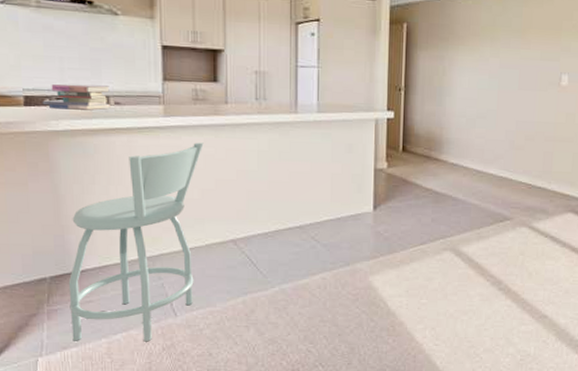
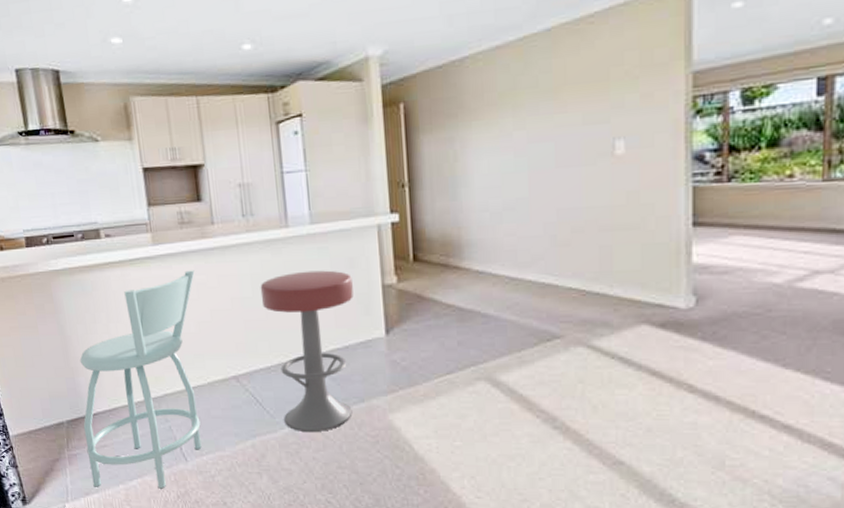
books: present [42,83,110,110] -> none [41,218,102,248]
bar stool: none [265,152,349,290] -> present [260,270,353,431]

